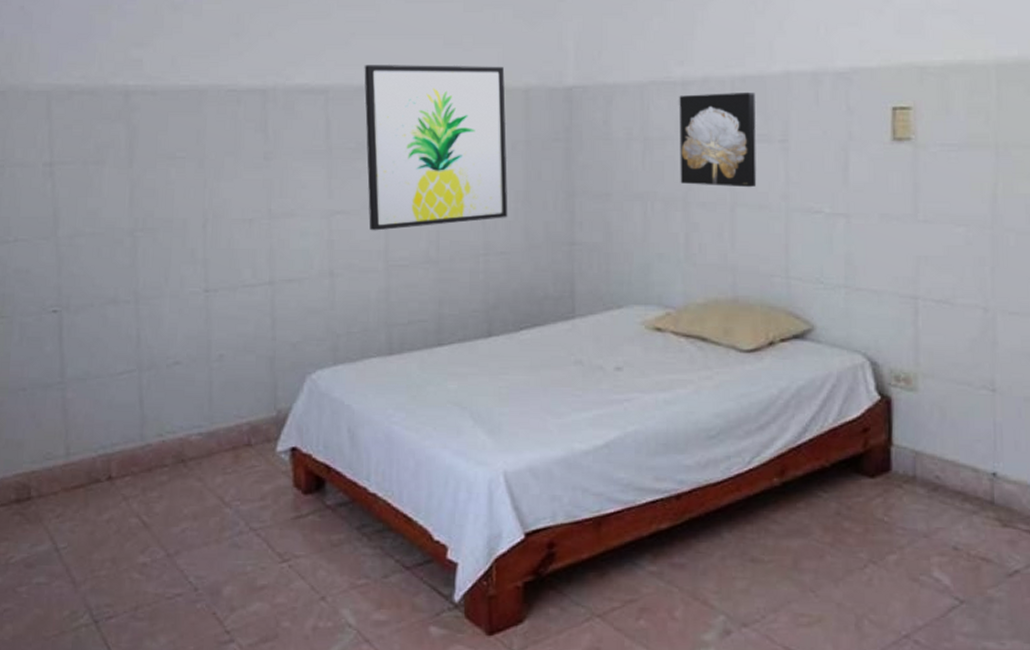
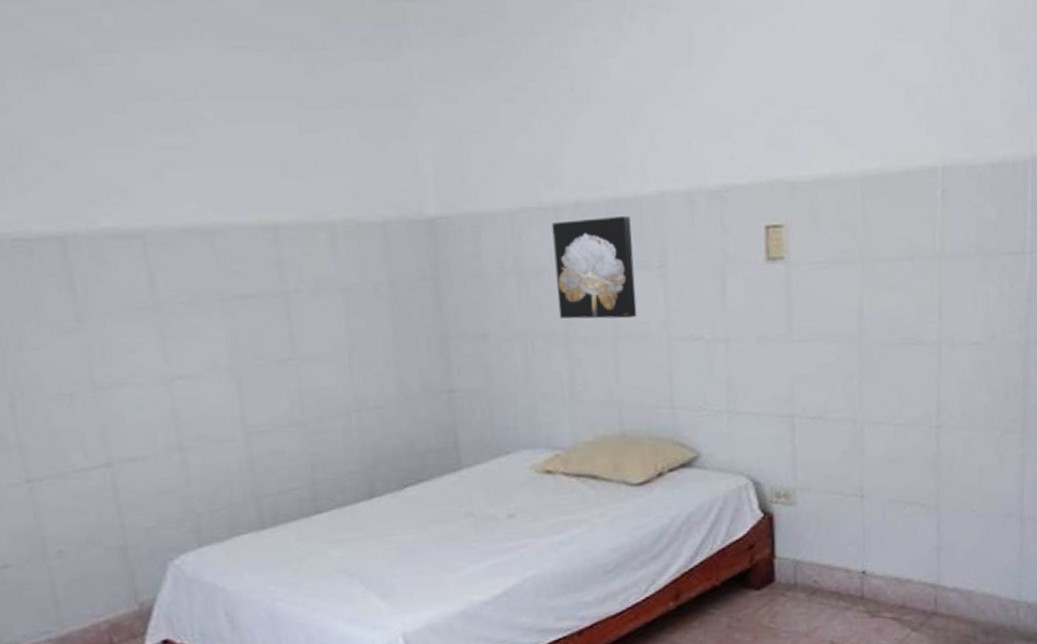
wall art: present [364,65,508,231] -> none [186,197,378,396]

